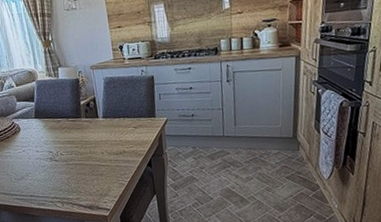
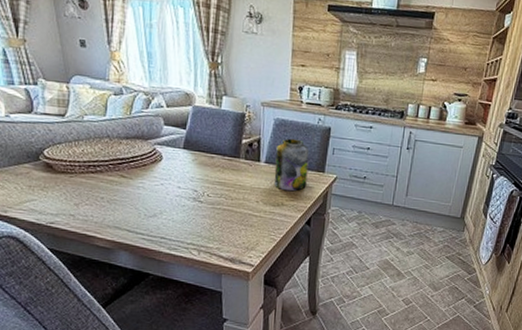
jar: none [110,92,142,140] -> present [274,138,310,192]

